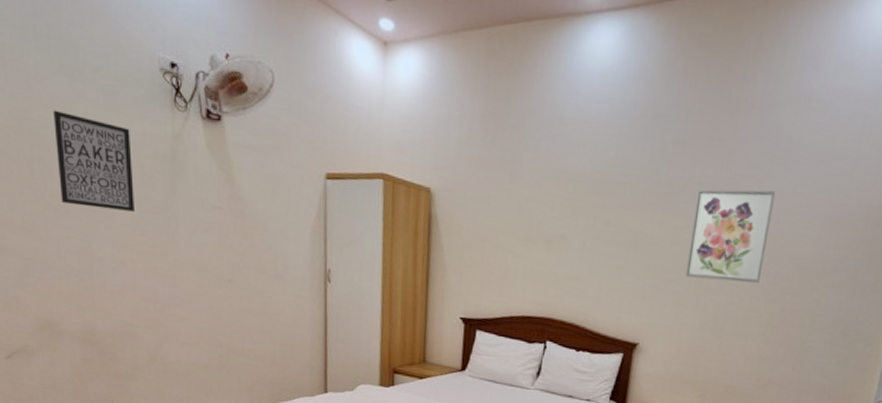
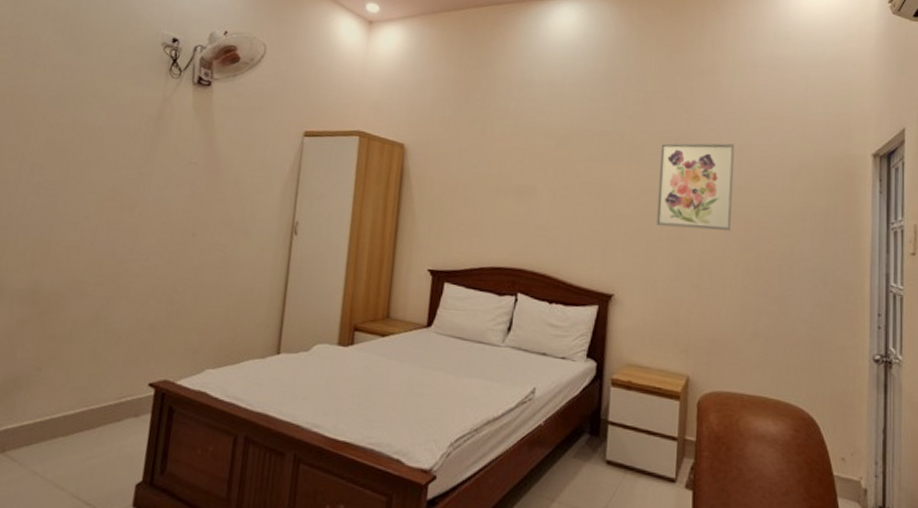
wall art: present [53,110,134,212] -> none [39,78,123,168]

